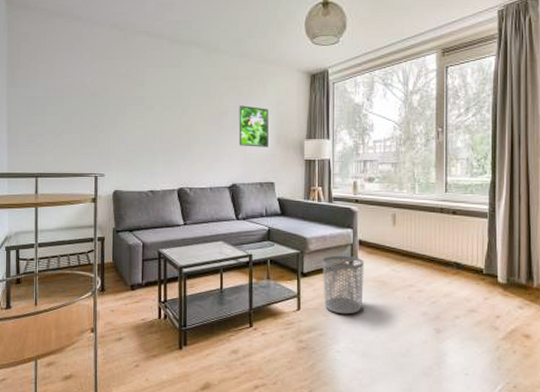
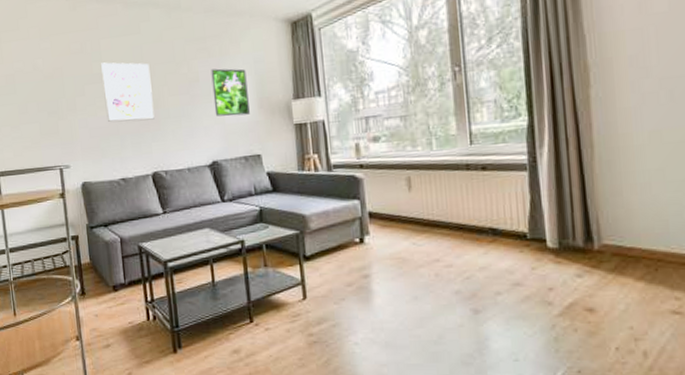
wall art: none [143,88,186,142] -> present [101,62,155,123]
waste bin: present [322,255,364,315] -> none [326,231,380,301]

